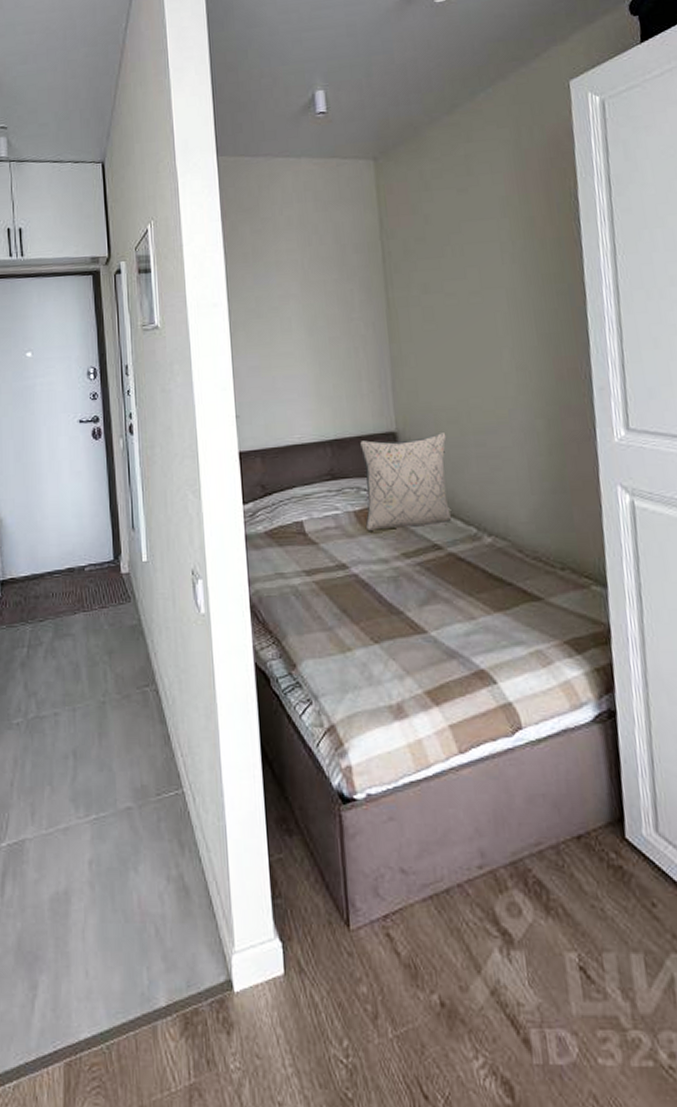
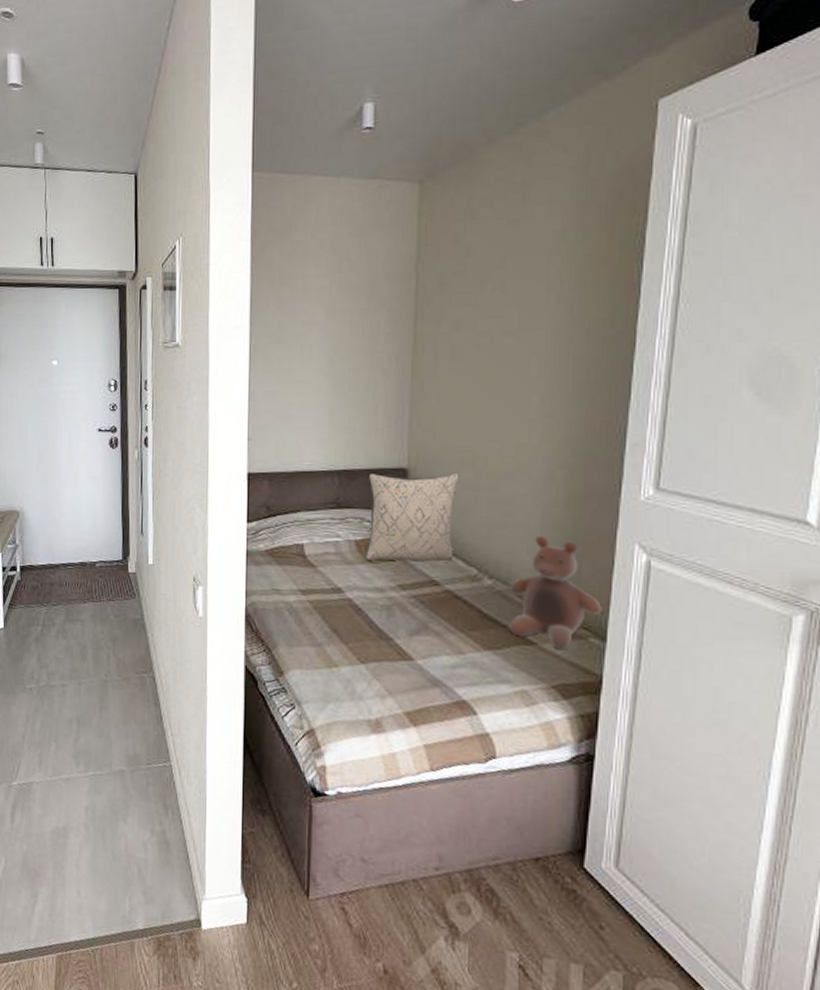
stuffed bear: none [509,486,599,602] -> present [509,535,603,650]

